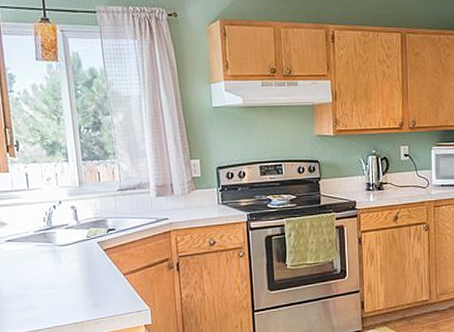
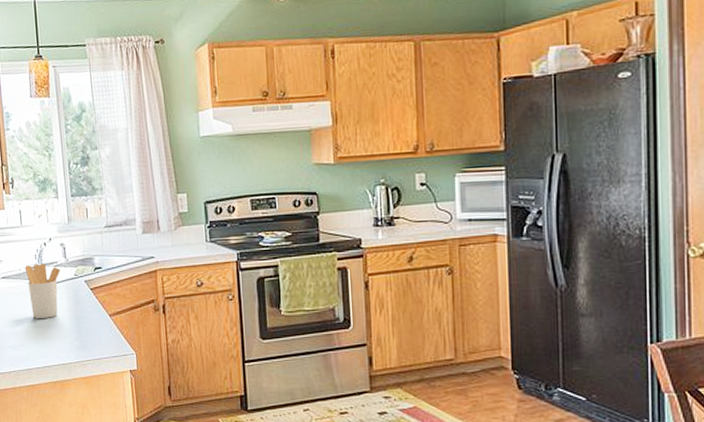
utensil holder: none [32,226,71,280] -> present [24,263,60,318]

